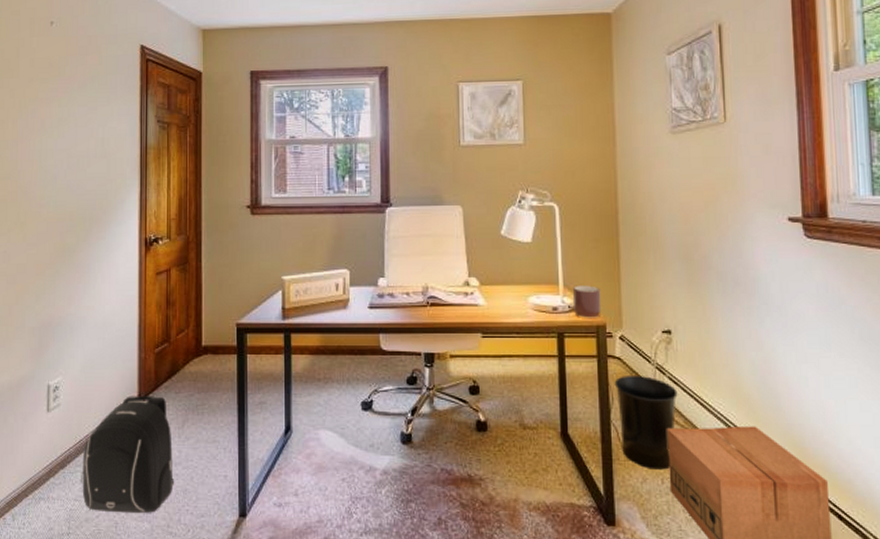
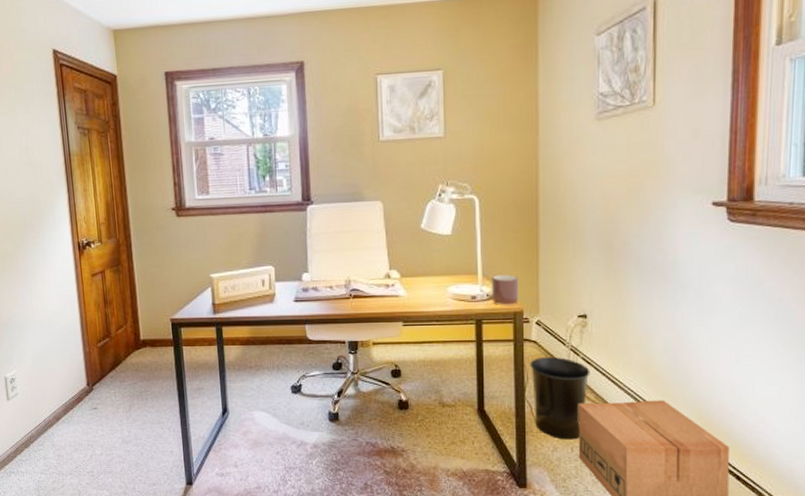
backpack: present [81,396,175,514] -> none [43,385,127,484]

